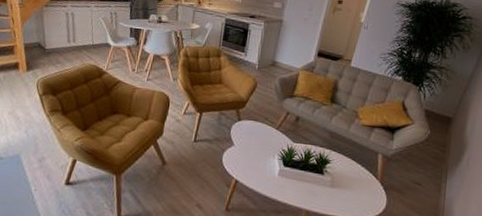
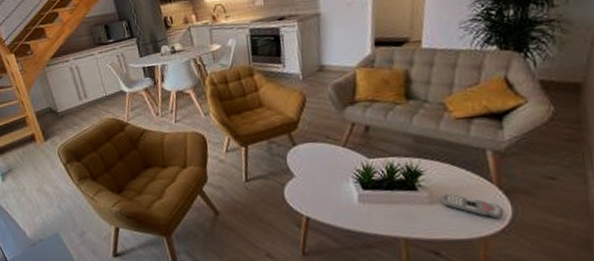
remote control: none [338,181,381,207] -> present [440,194,504,219]

